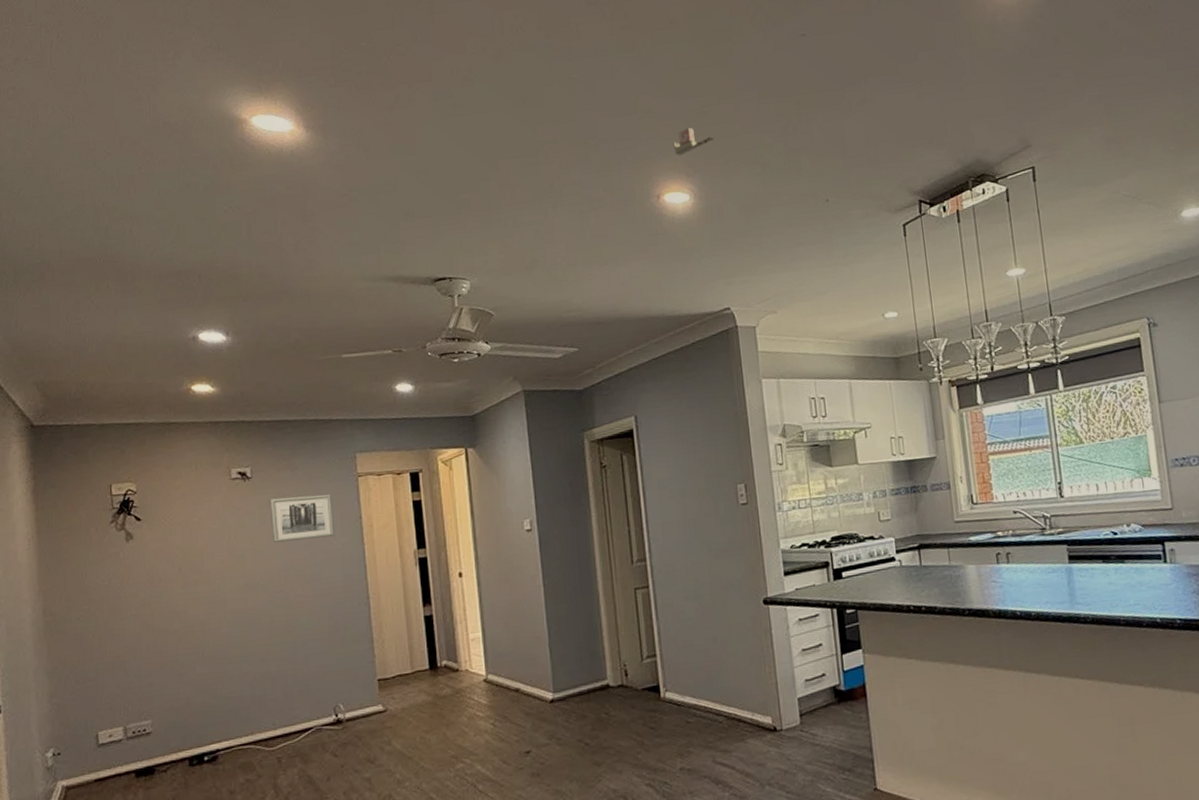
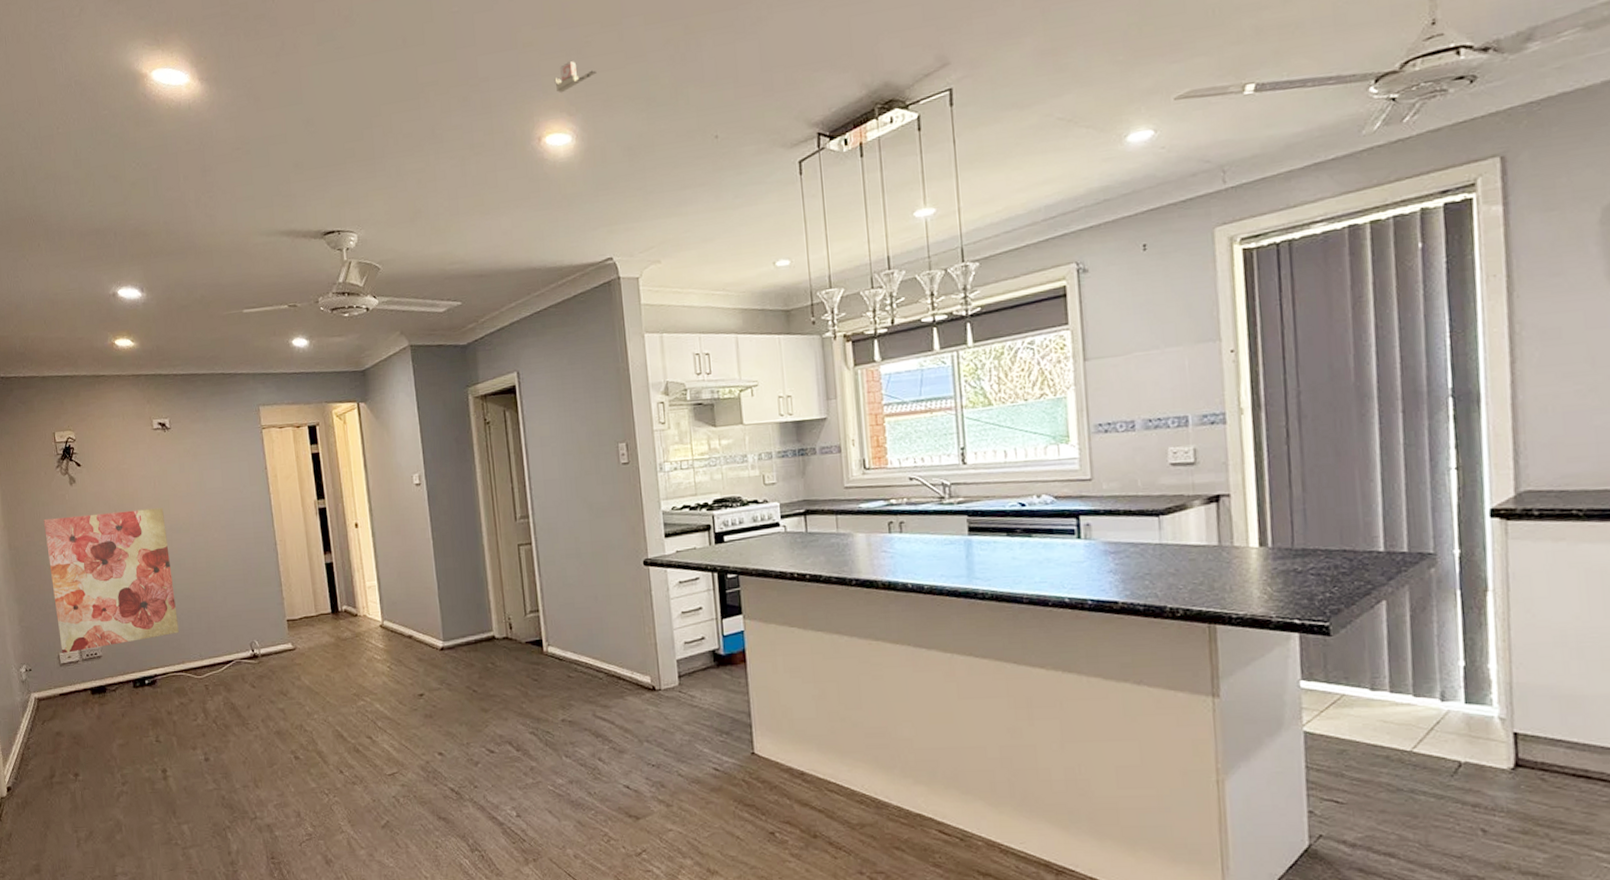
wall art: none [90,563,249,732] -> present [44,507,179,653]
wall art: present [269,494,336,543] -> none [186,445,245,490]

